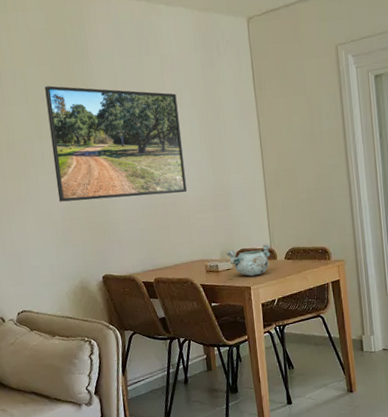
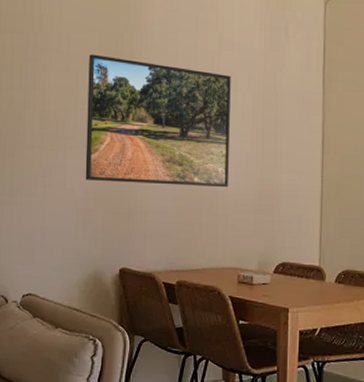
decorative bowl: present [226,243,271,277] -> none [265,259,320,297]

